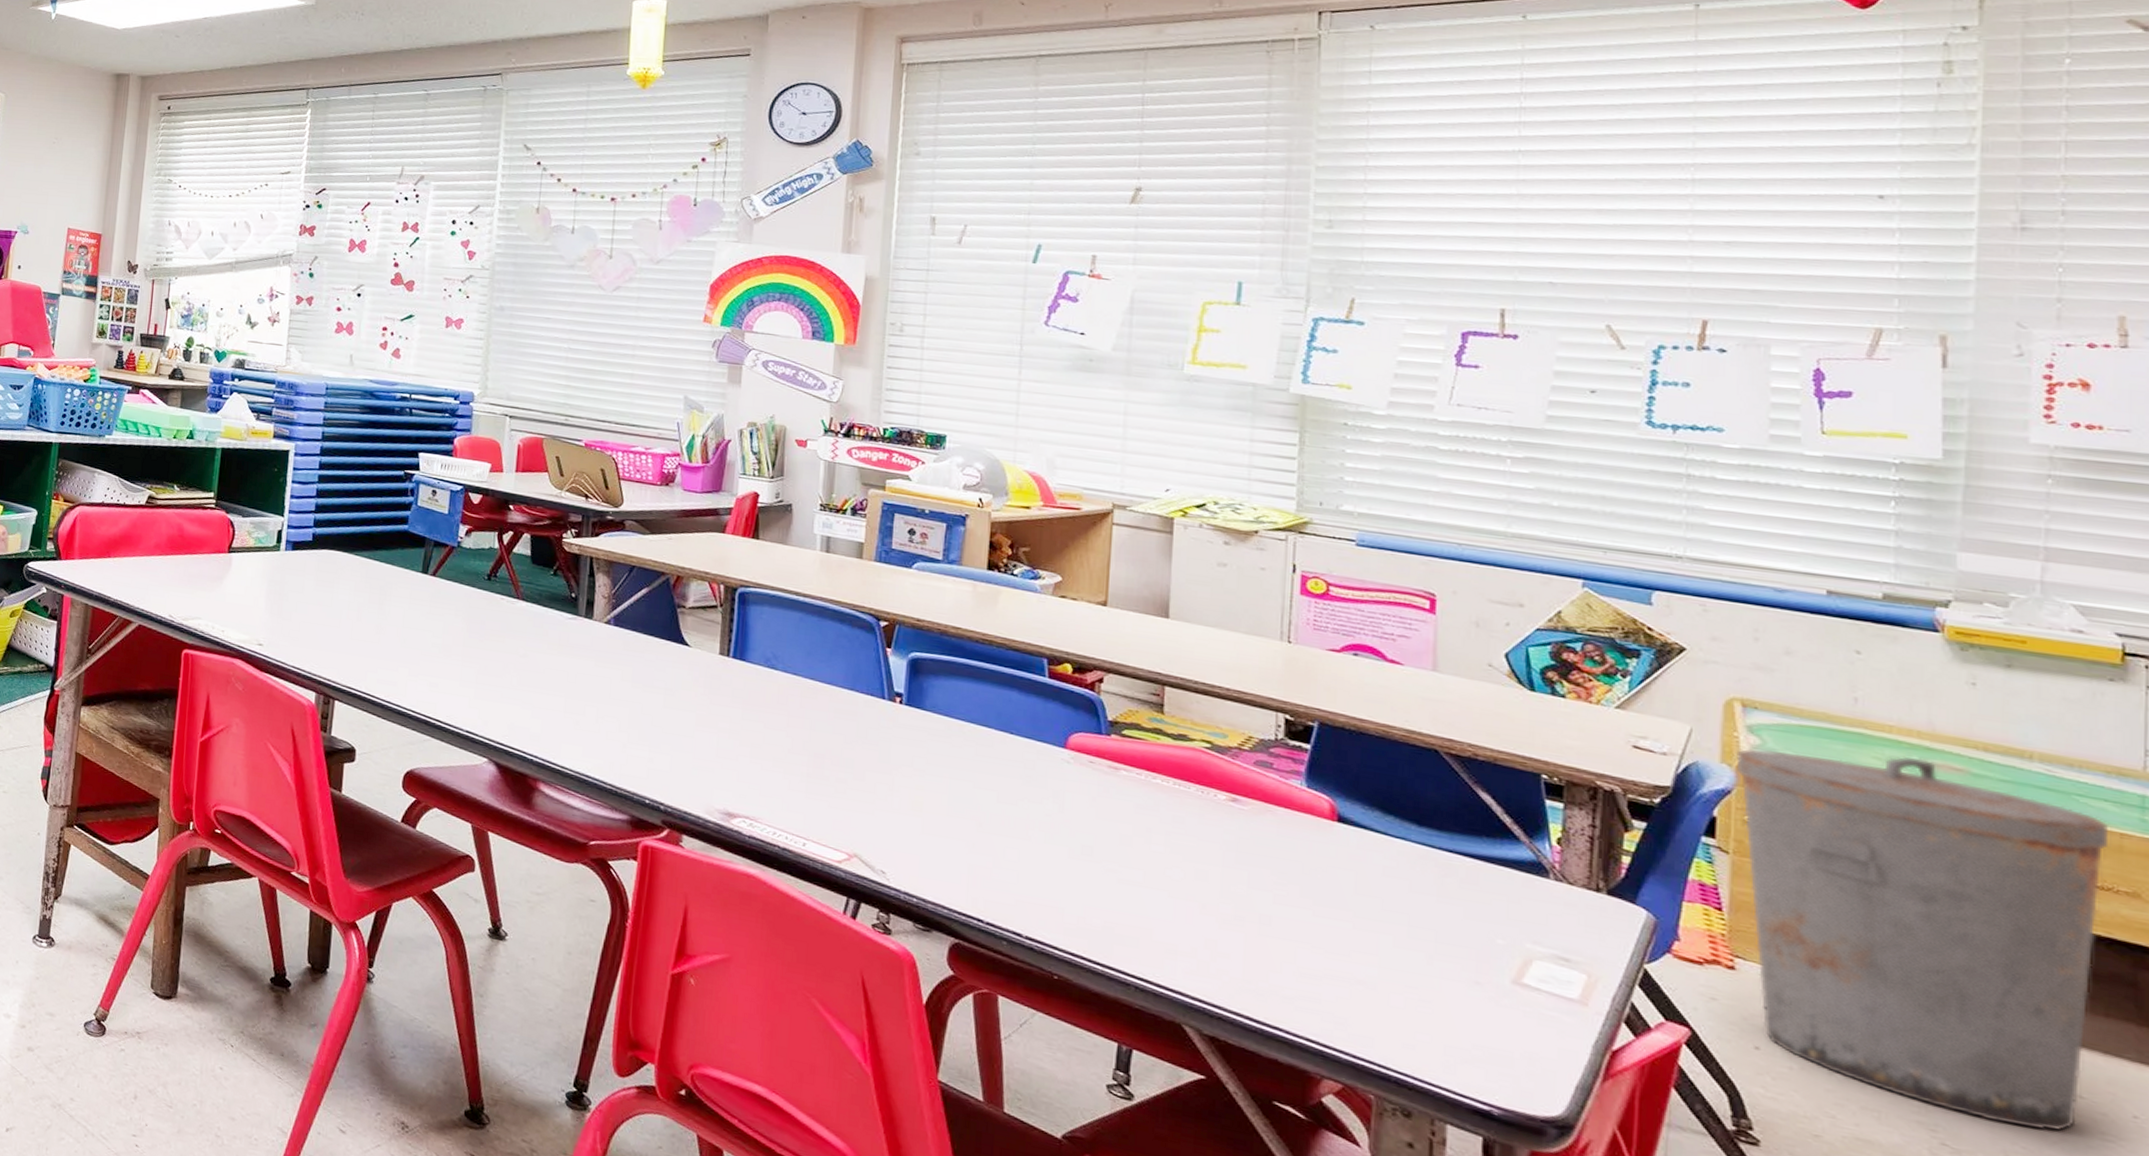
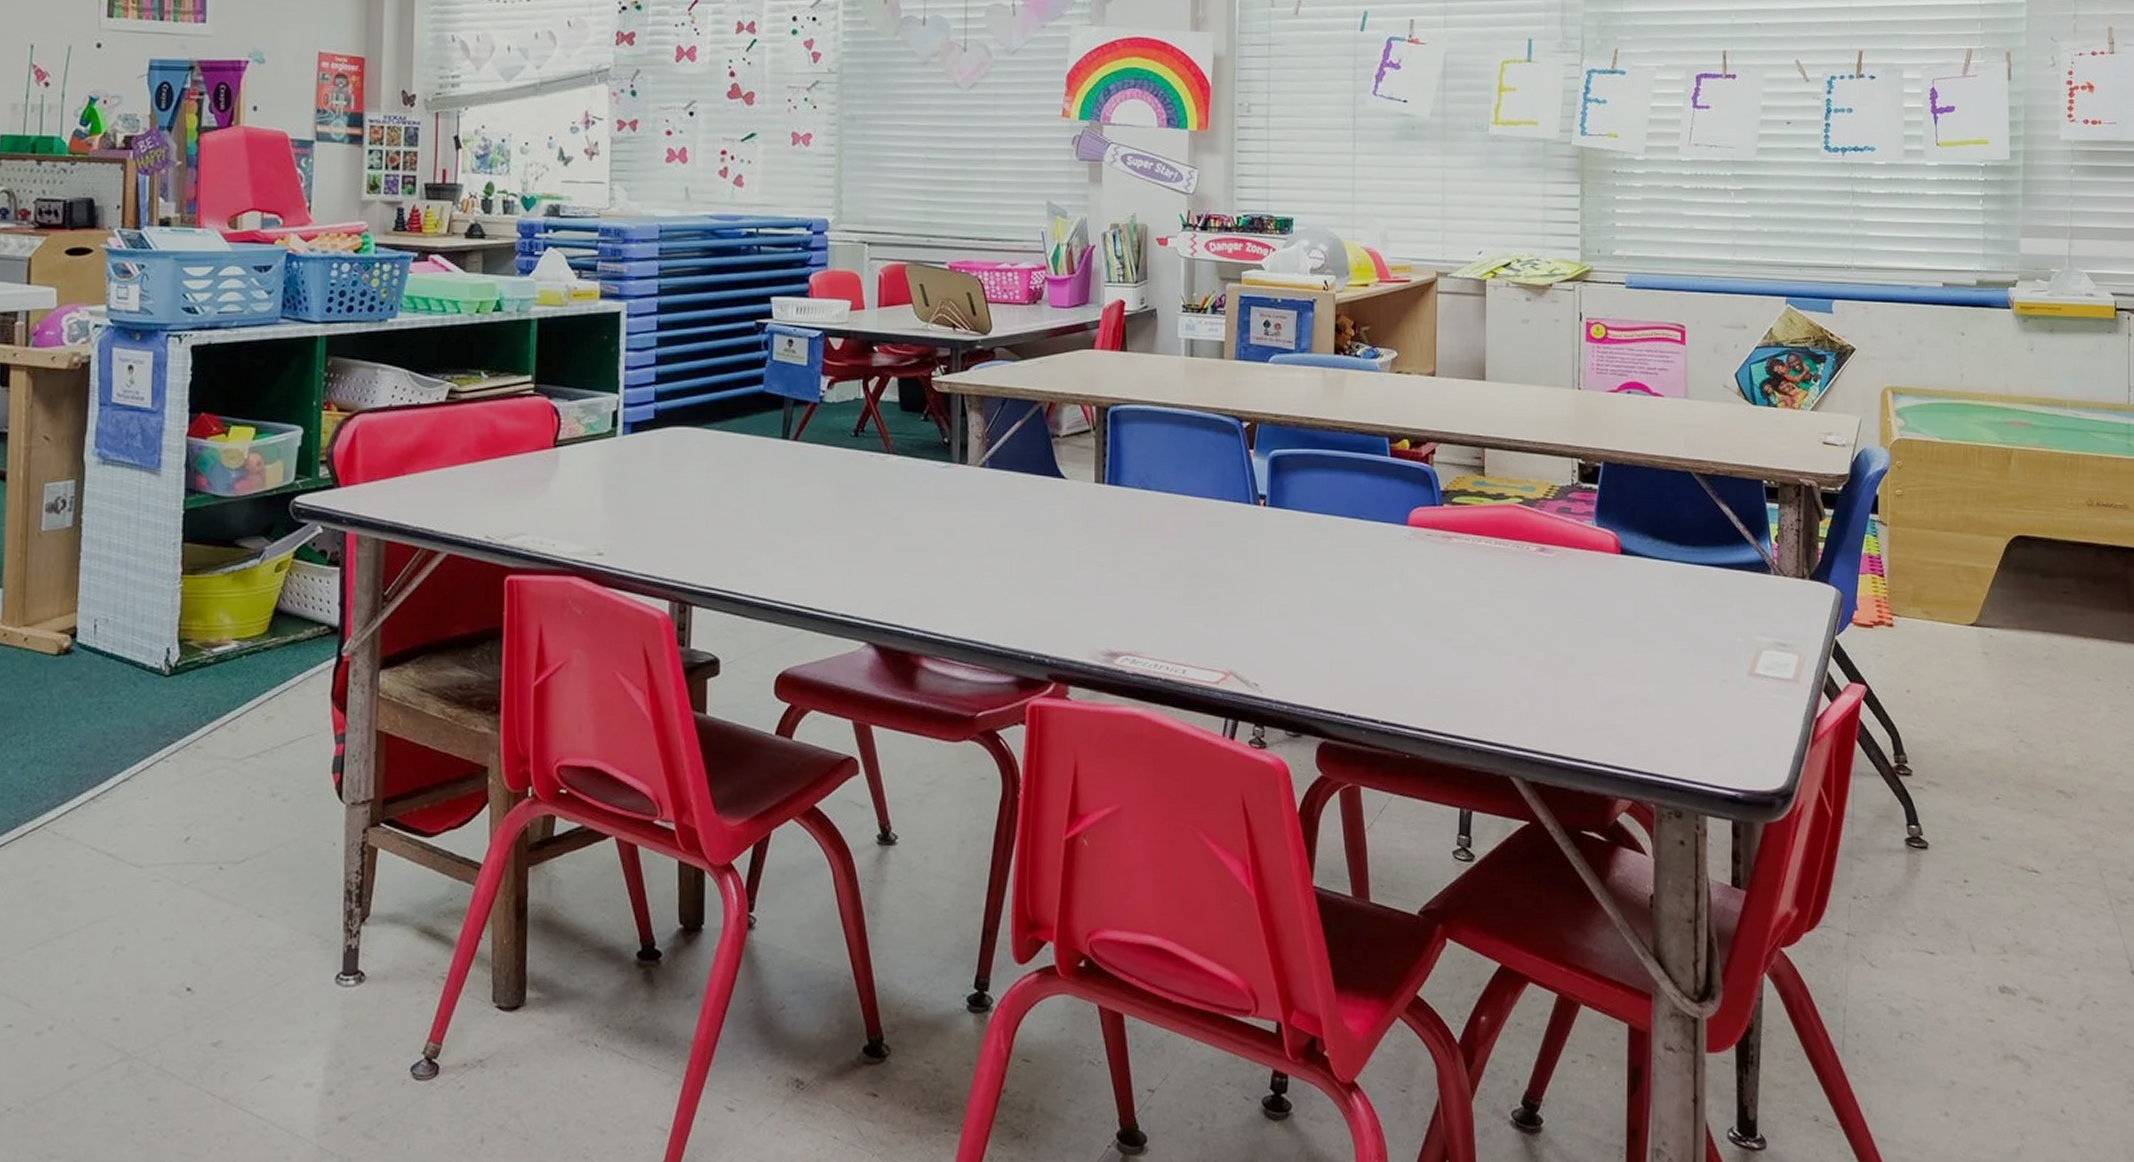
trash can: present [1735,748,2110,1132] -> none [1890,418,2110,713]

